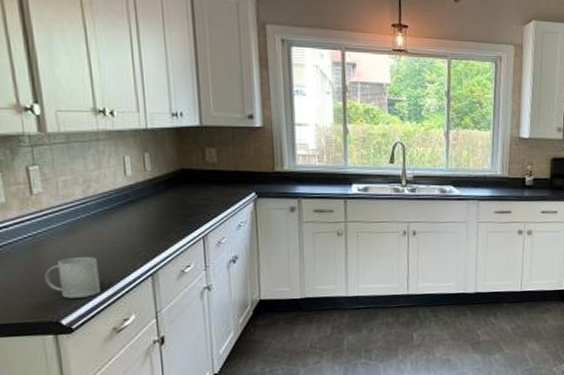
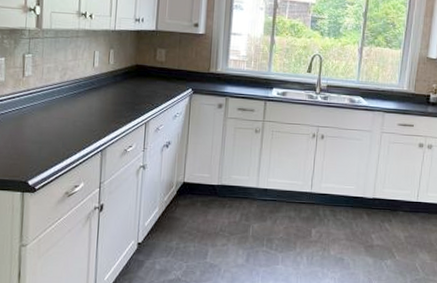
mug: present [45,256,101,299] -> none [22,129,63,164]

